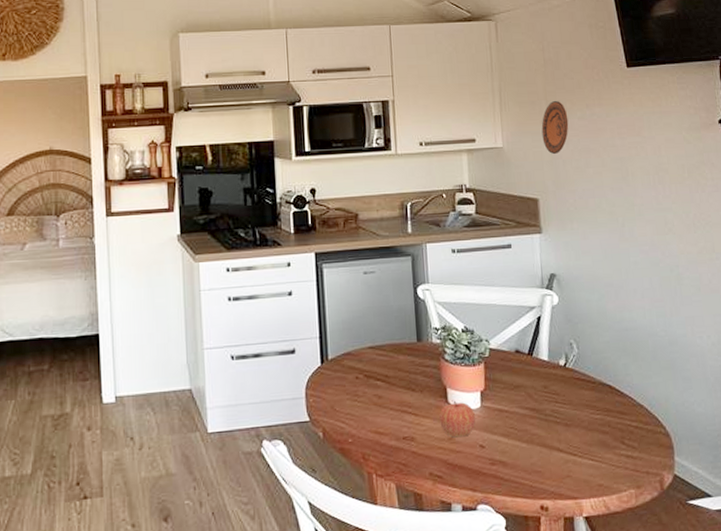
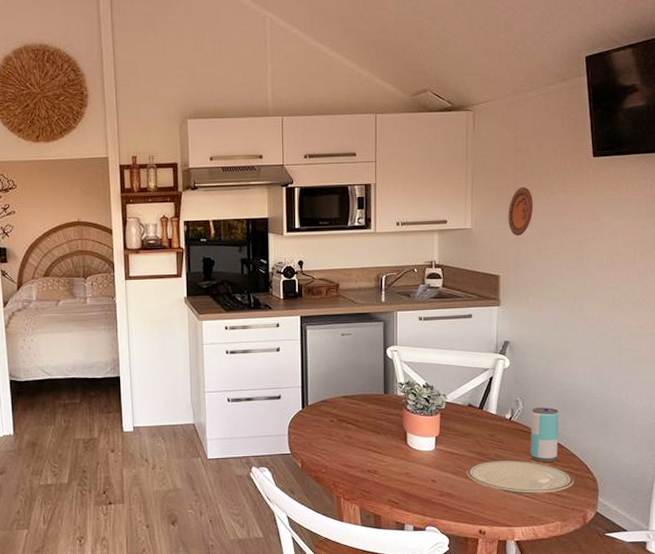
apple: present [439,400,476,438] -> none [399,443,430,473]
plate: none [520,415,646,459] -> present [467,459,575,495]
beverage can: none [588,350,623,417] -> present [530,407,559,463]

